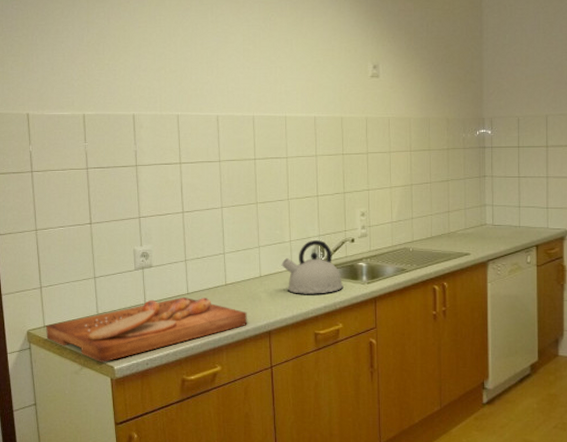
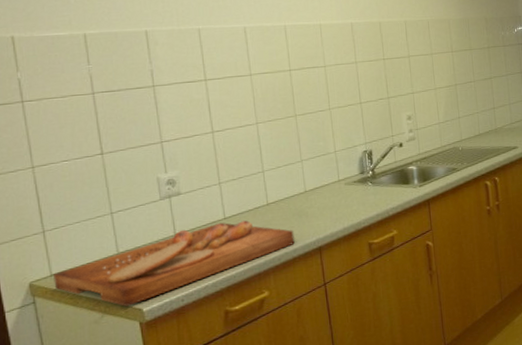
kettle: present [281,240,344,294] -> none [327,148,395,205]

